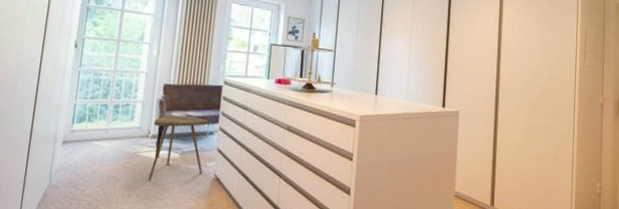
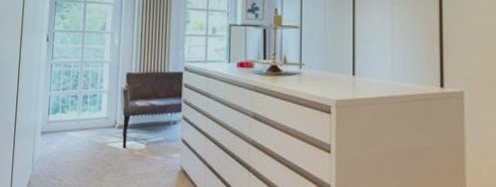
side table: present [148,115,208,181] -> none [117,104,171,172]

